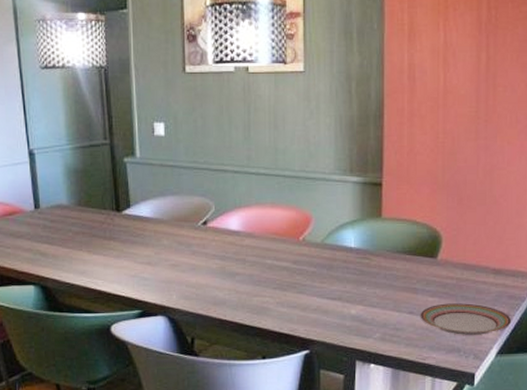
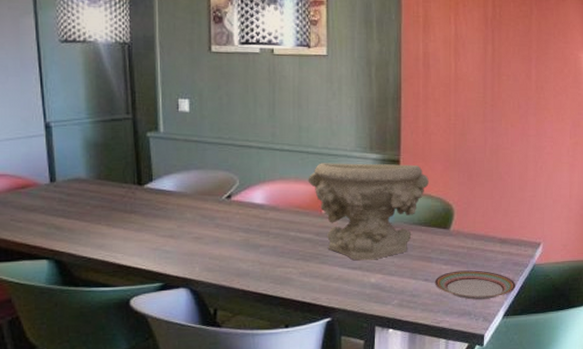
decorative bowl: none [284,187,414,291] -> present [308,163,429,261]

